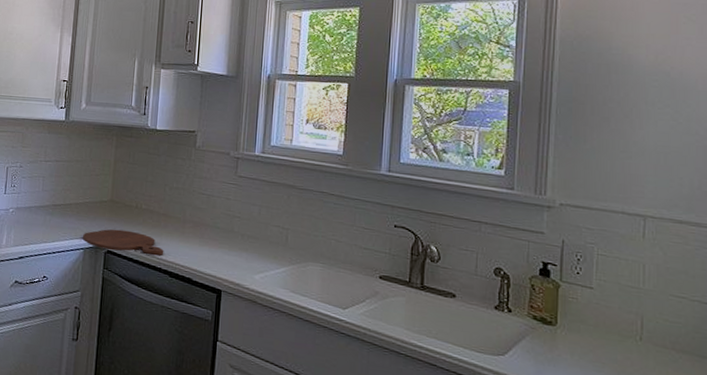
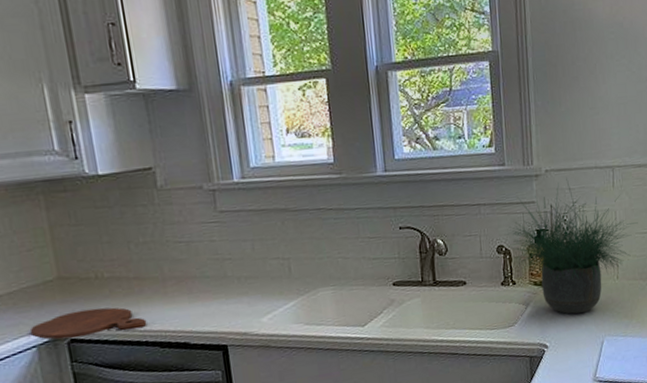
potted plant: none [507,216,674,367] -> present [507,178,638,314]

